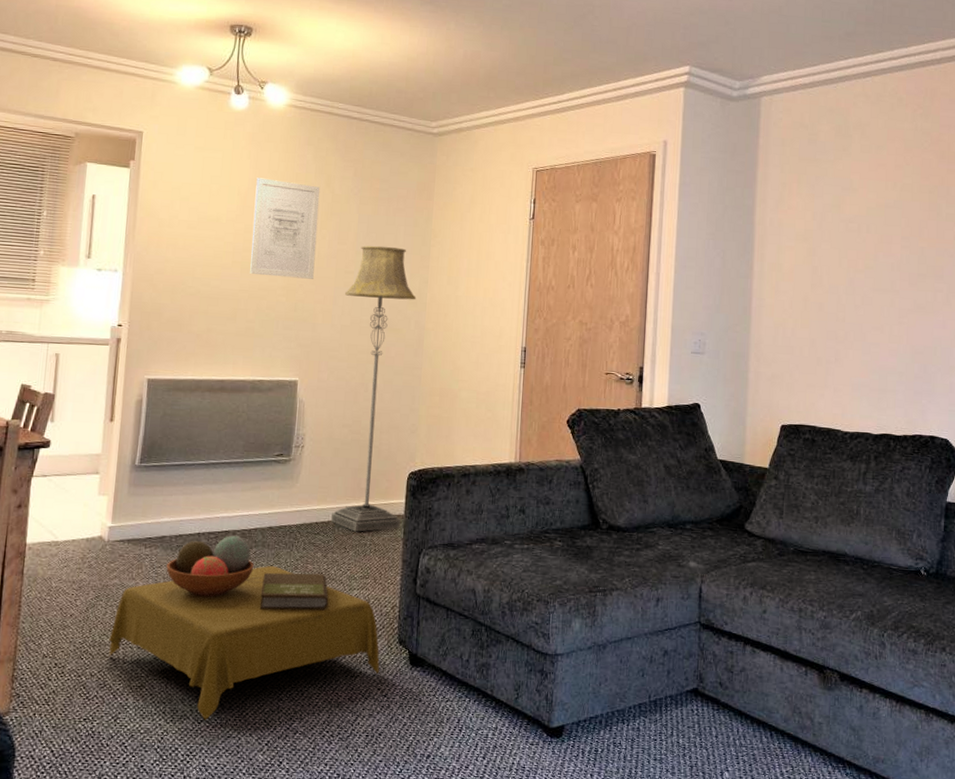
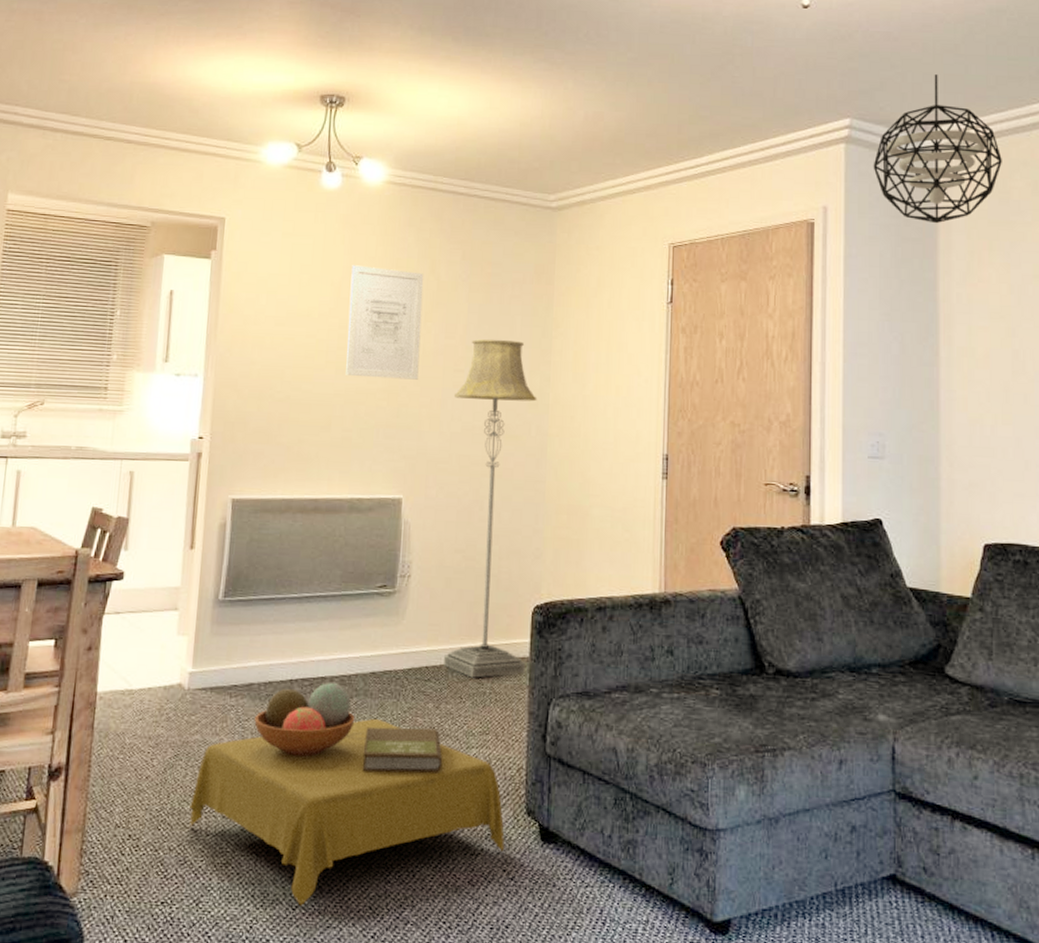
pendant light: none [706,31,813,159] -> present [873,74,1002,224]

